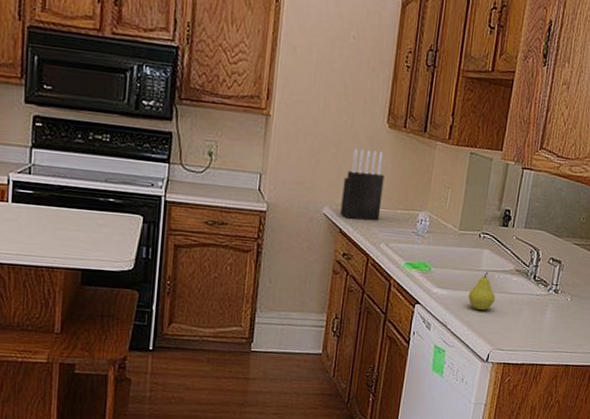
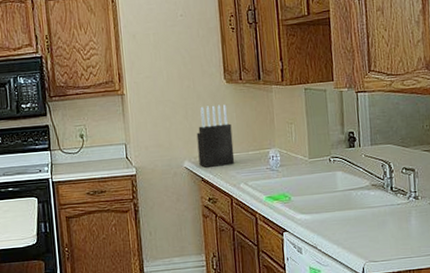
fruit: present [468,271,495,310] -> none [331,191,358,228]

